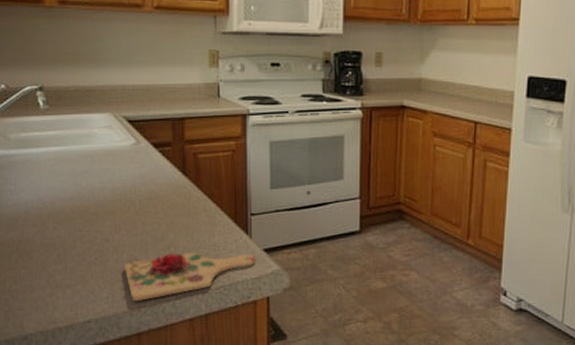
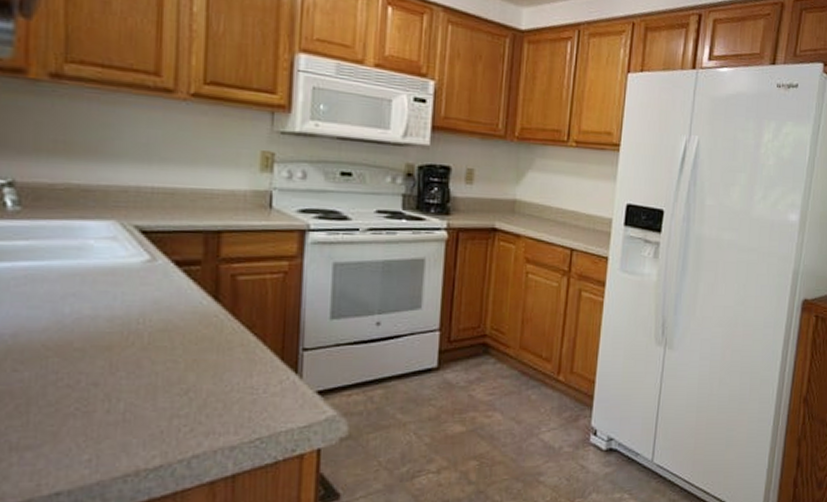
cutting board: present [125,253,256,302] -> none [119,397,306,464]

